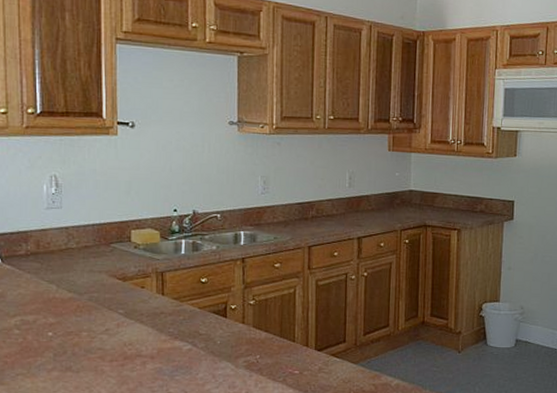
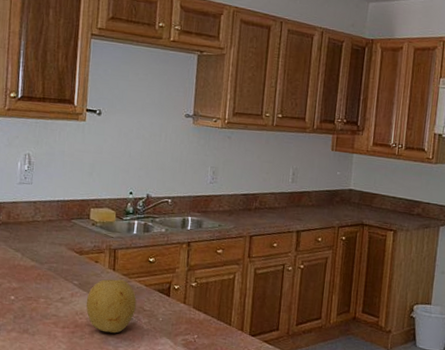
fruit: none [134,304,191,362] -> present [86,279,137,334]

